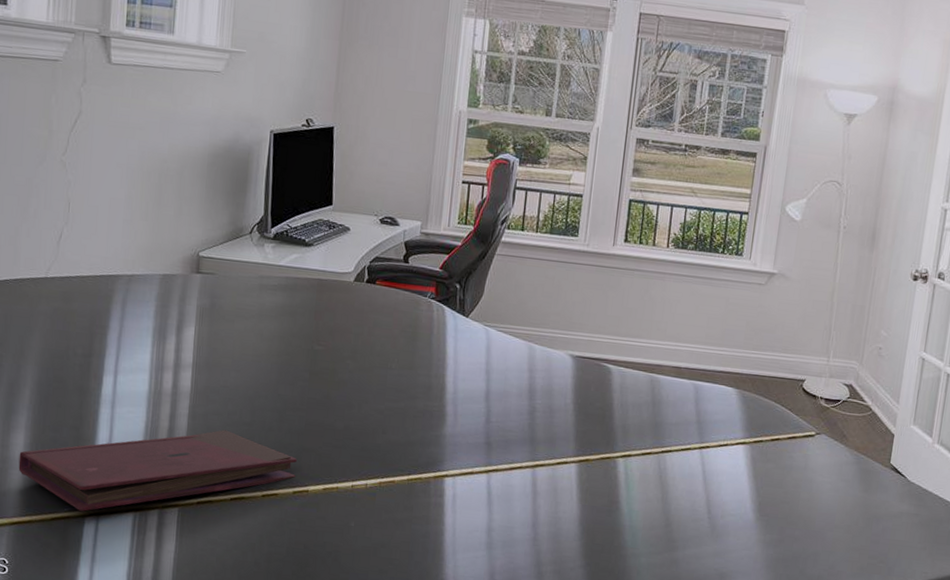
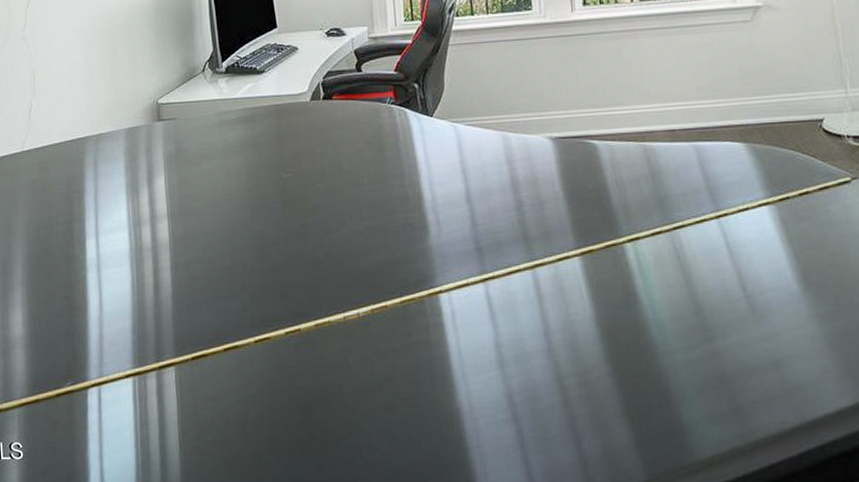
book: present [18,429,297,511] -> none [19,277,286,383]

